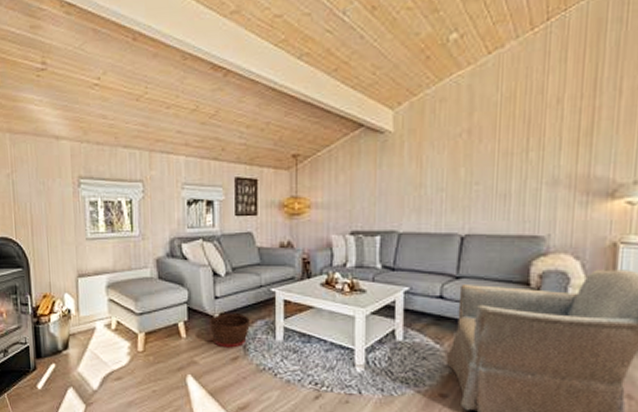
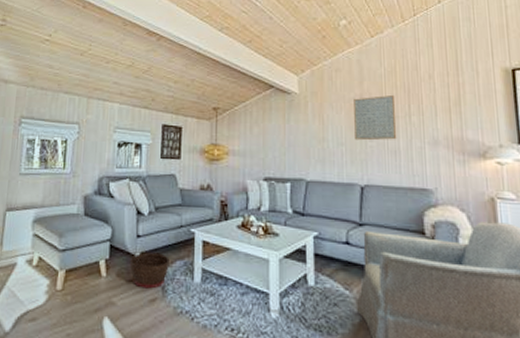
wall art: none [458,126,512,185] -> present [354,94,397,141]

